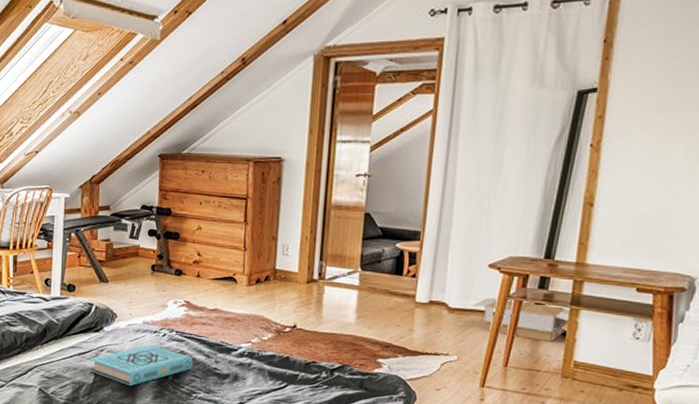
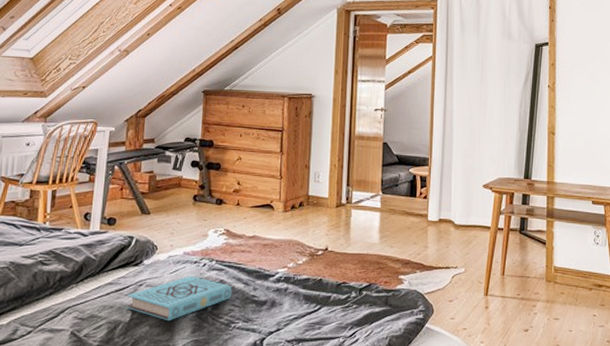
cardboard box: present [471,297,572,342] -> none [472,213,548,250]

